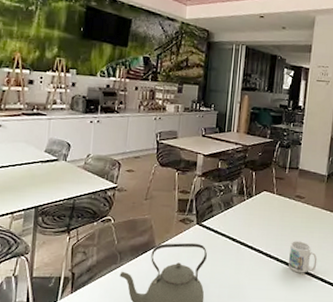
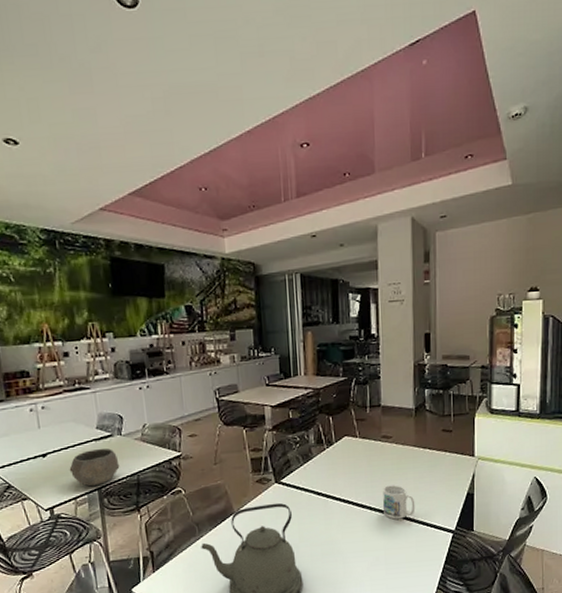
bowl: none [12,170,60,203] -> present [69,448,120,486]

